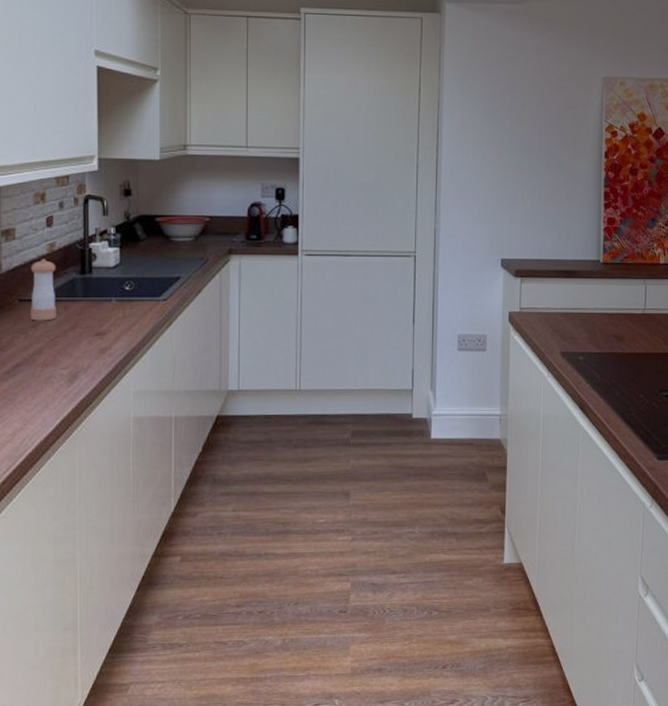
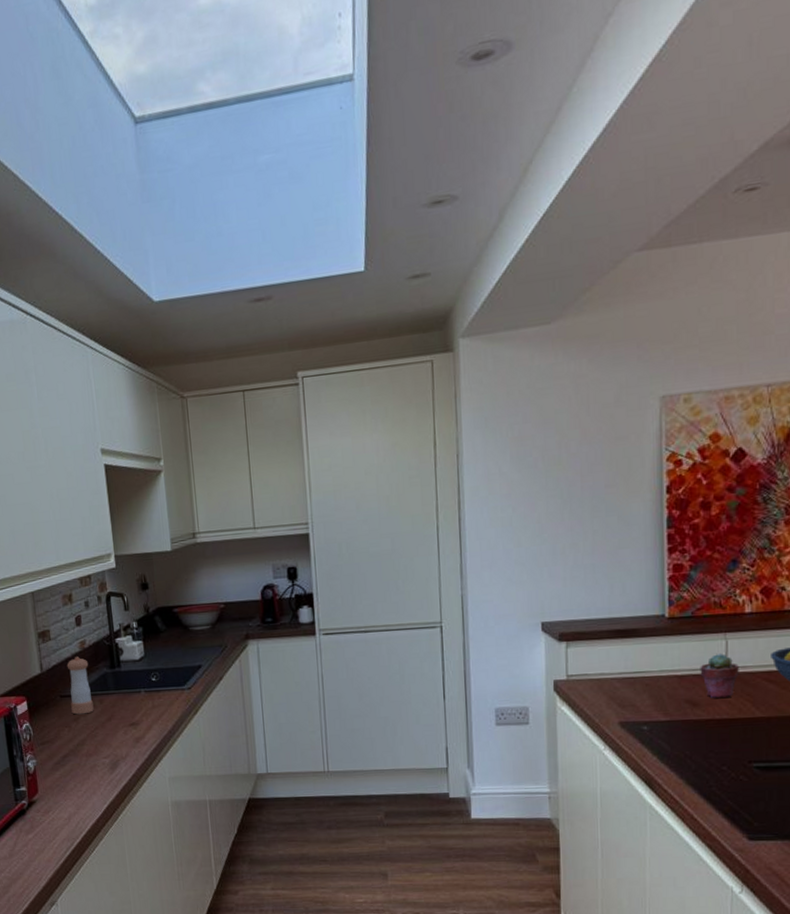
potted succulent: none [625,297,654,334] -> present [700,654,739,698]

